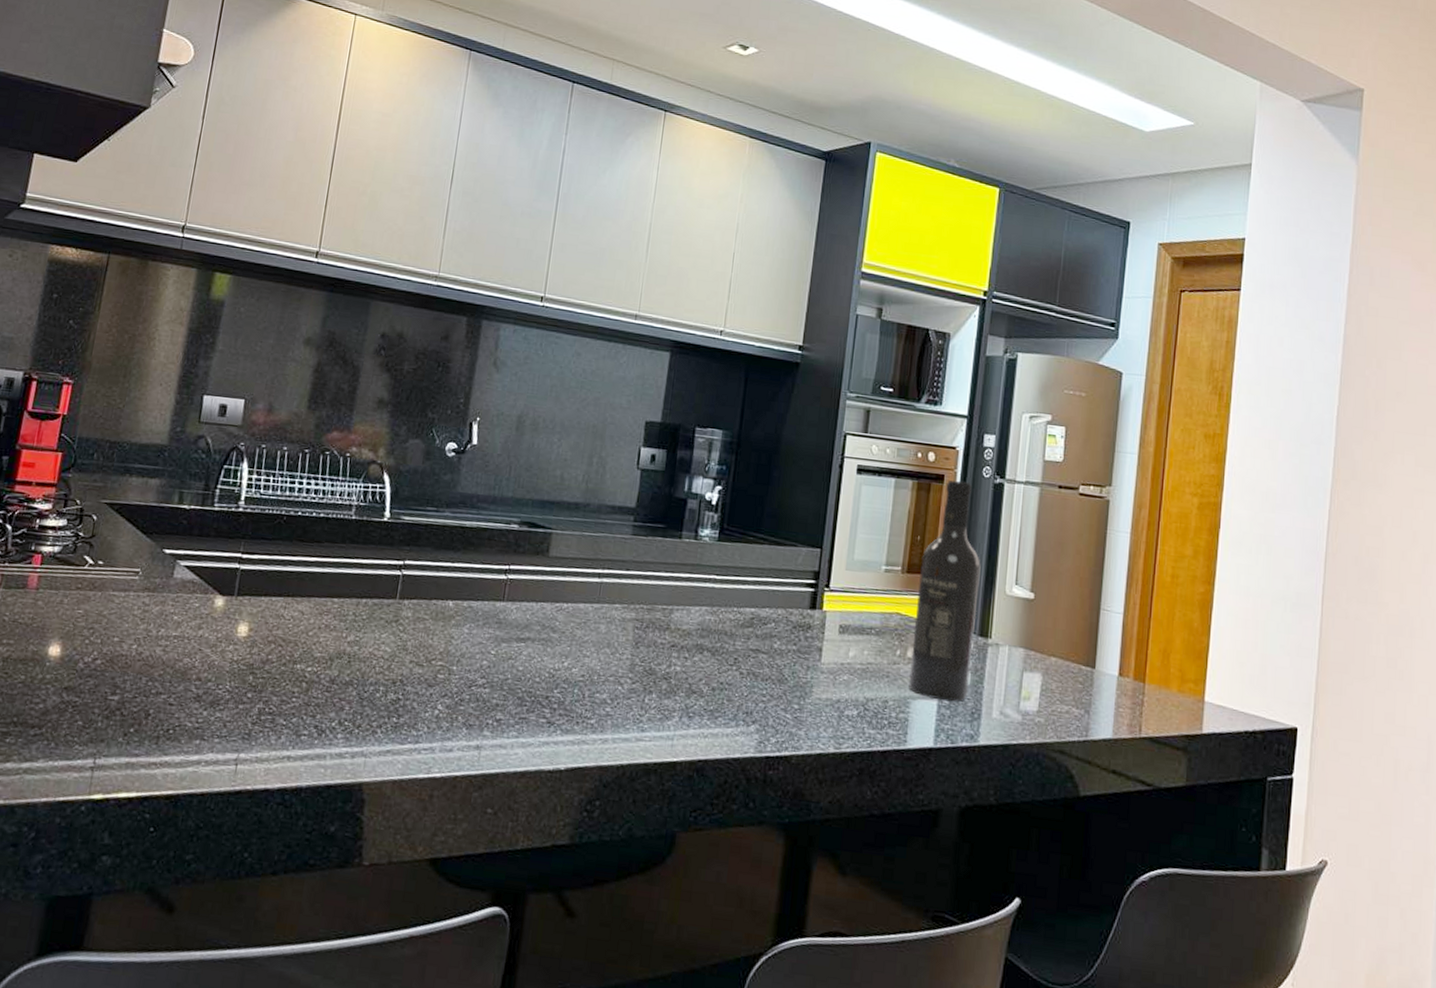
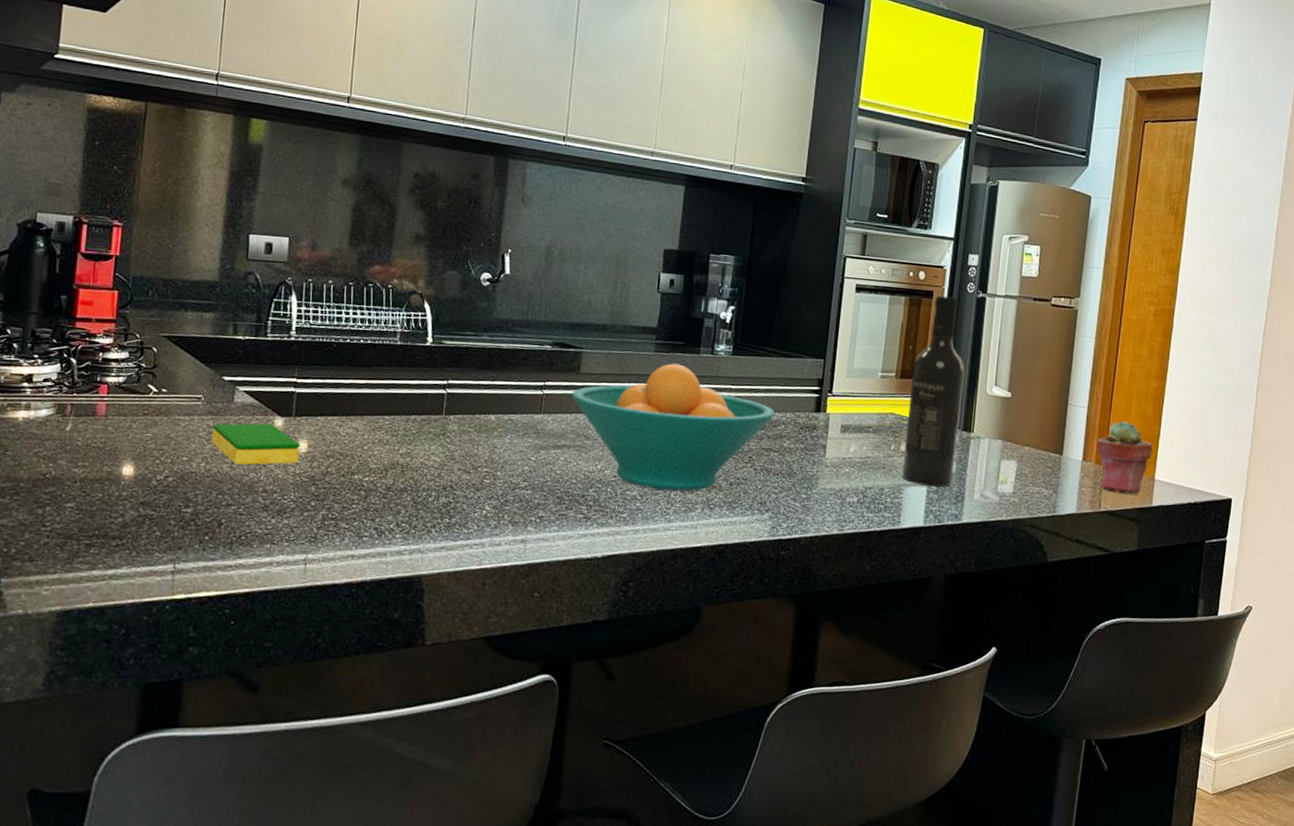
dish sponge: none [146,601,241,650] -> present [212,423,301,466]
fruit bowl: none [538,548,765,696] -> present [571,363,776,491]
potted succulent: none [1135,631,1201,718] -> present [1096,421,1153,494]

